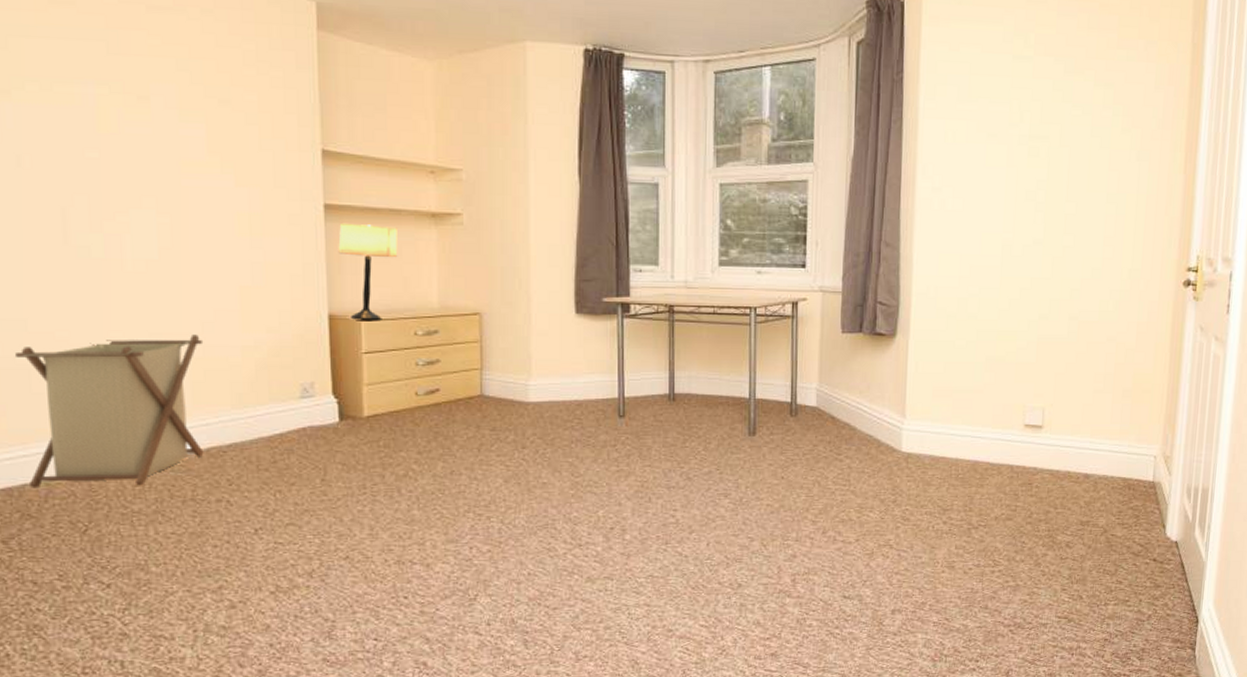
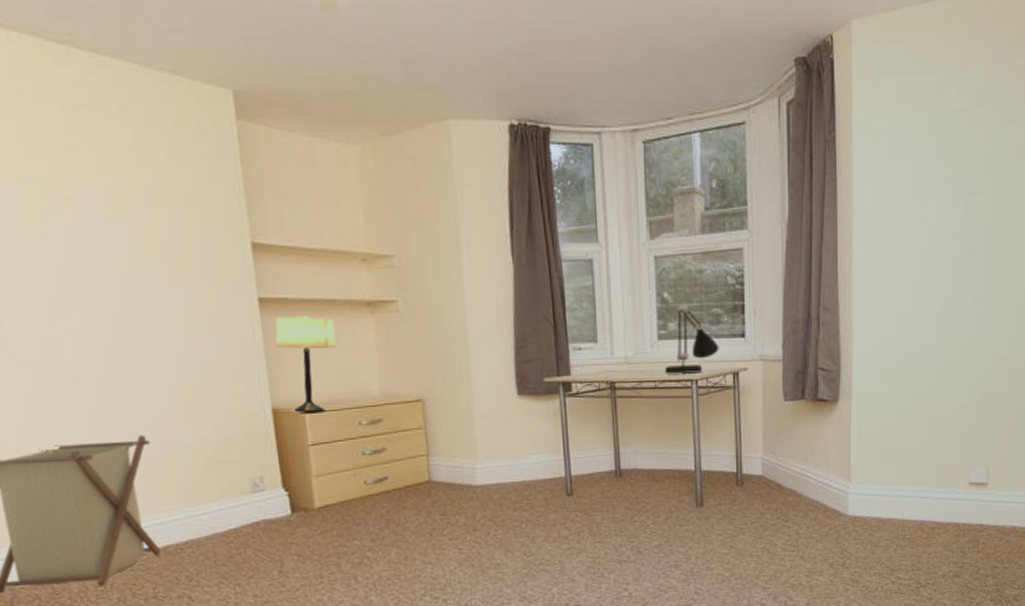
desk lamp: none [723,232,780,301] -> present [664,304,719,374]

